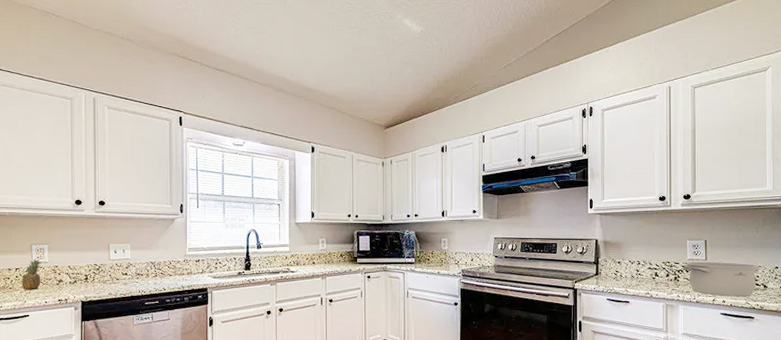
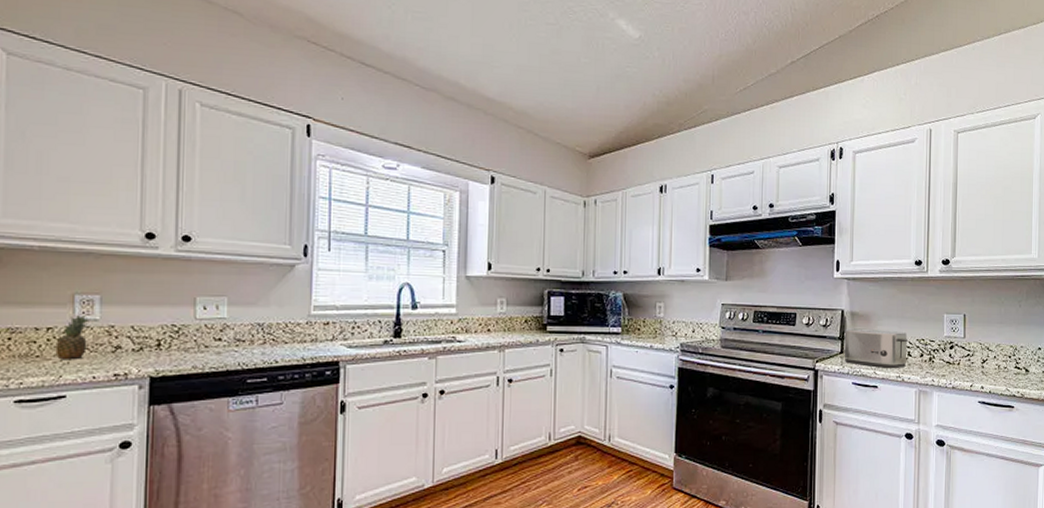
toaster: none [599,254,655,287] -> present [844,328,908,369]
cooking pot: present [683,261,760,297] -> none [940,339,1022,382]

